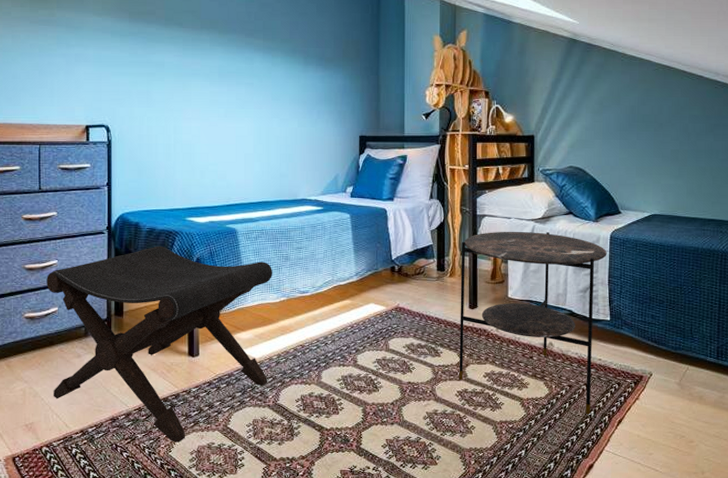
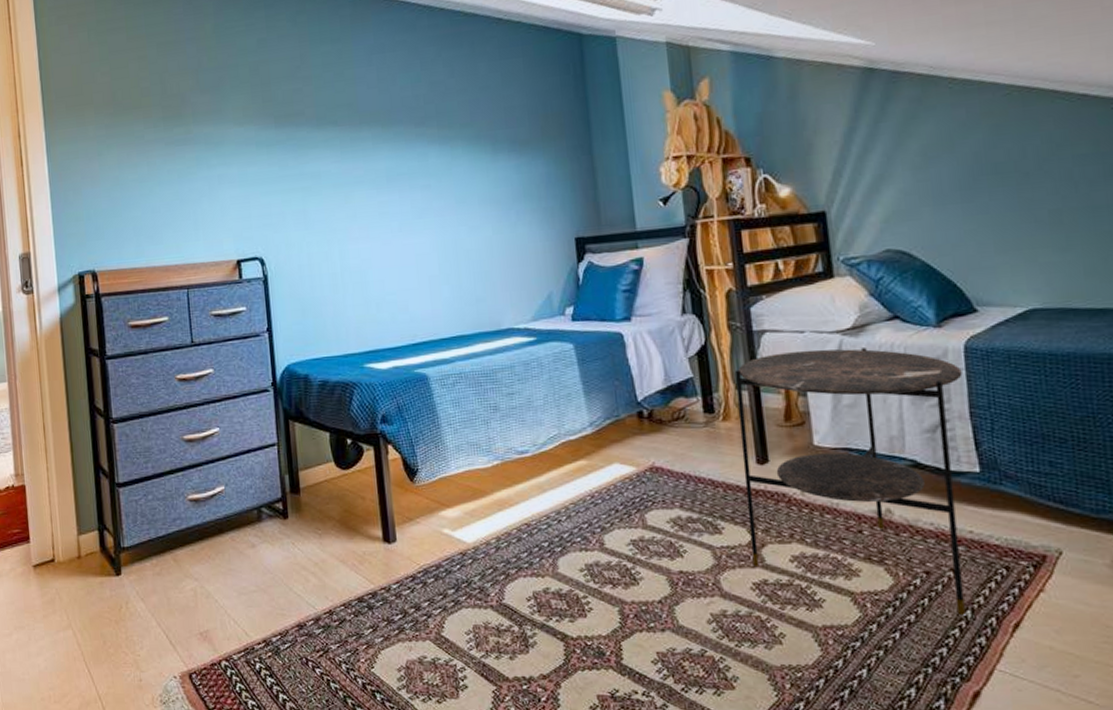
footstool: present [46,246,272,442] -> none [208,402,487,656]

